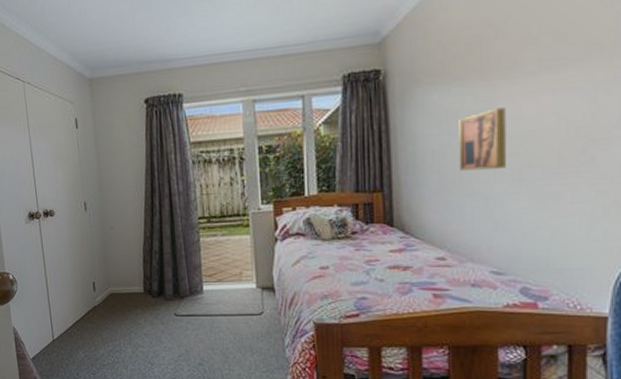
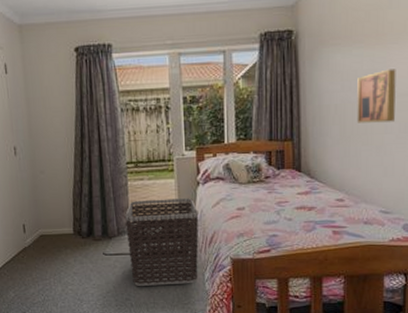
clothes hamper: none [197,256,278,351] -> present [125,198,199,286]

